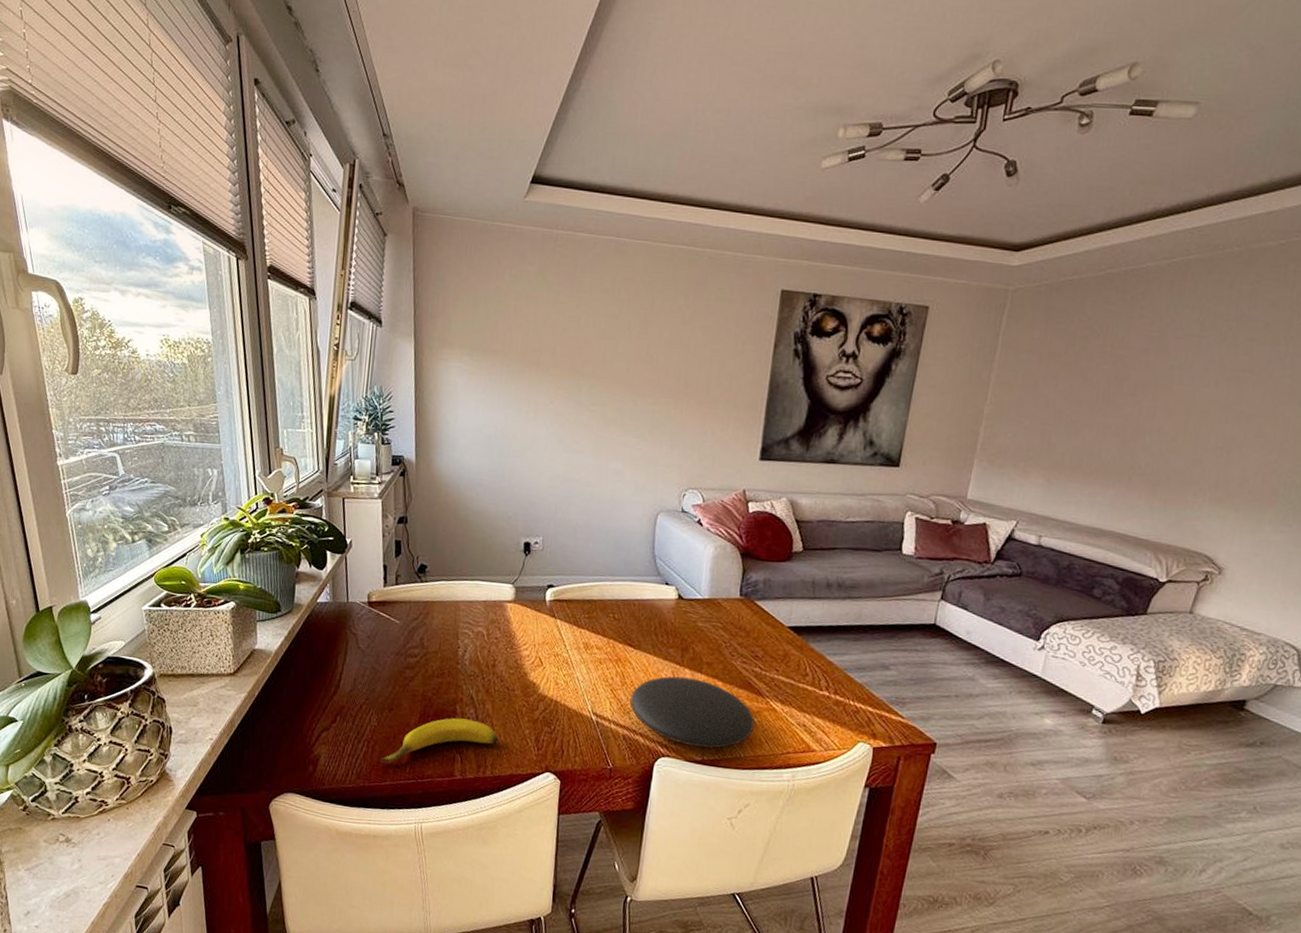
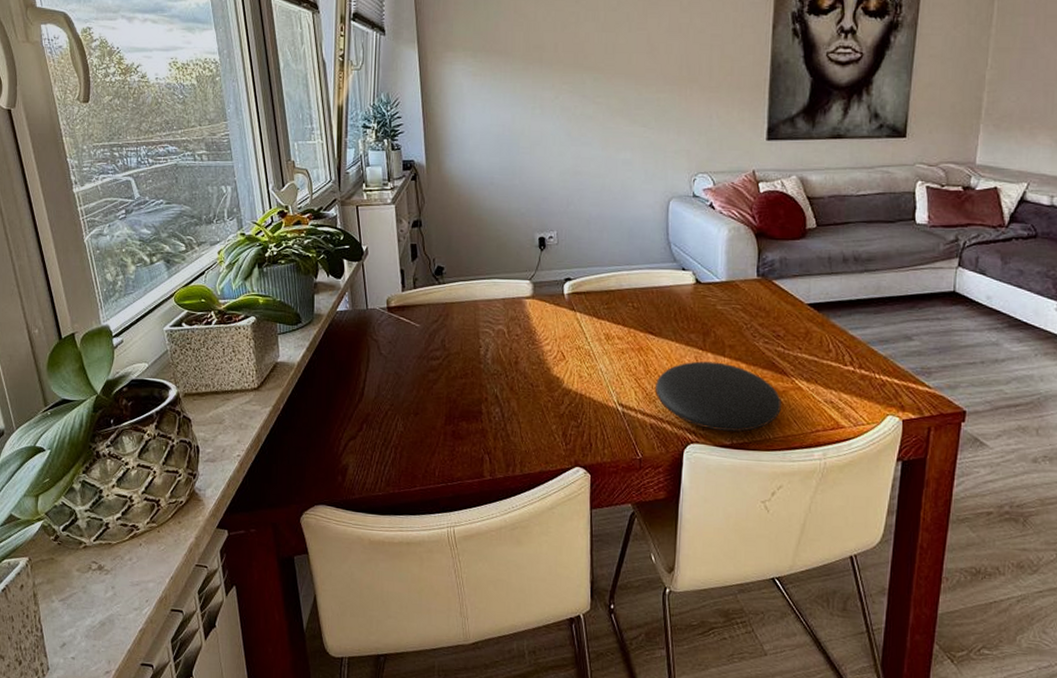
banana: present [380,718,499,764] -> none [409,418,526,469]

